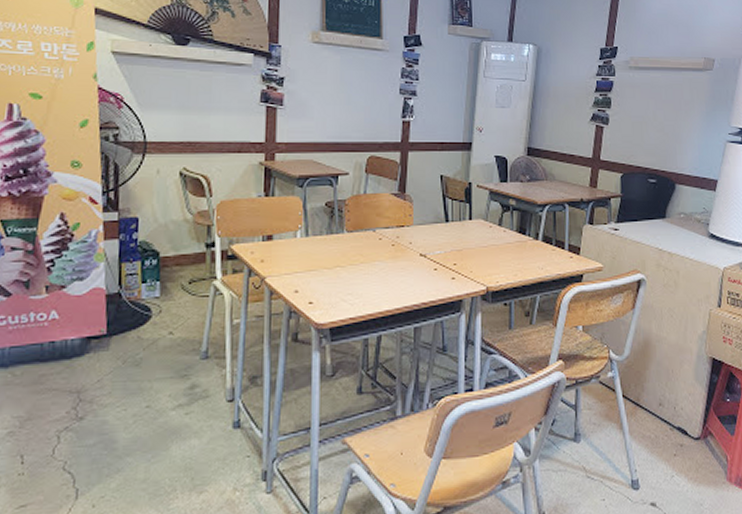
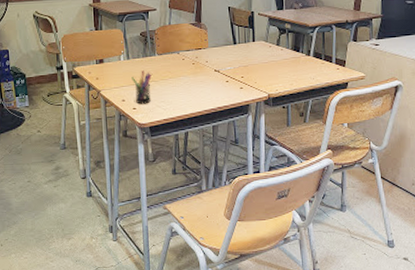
pen holder: none [309,252,337,297] -> present [131,70,152,104]

